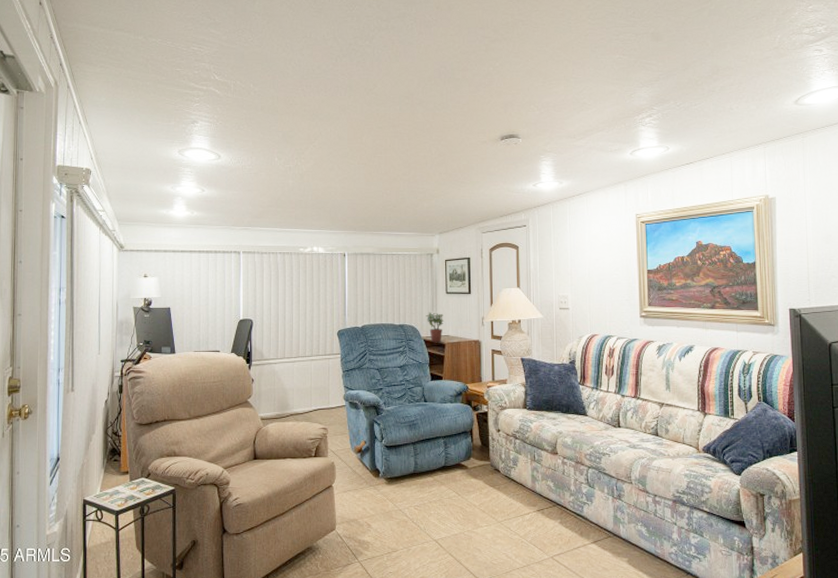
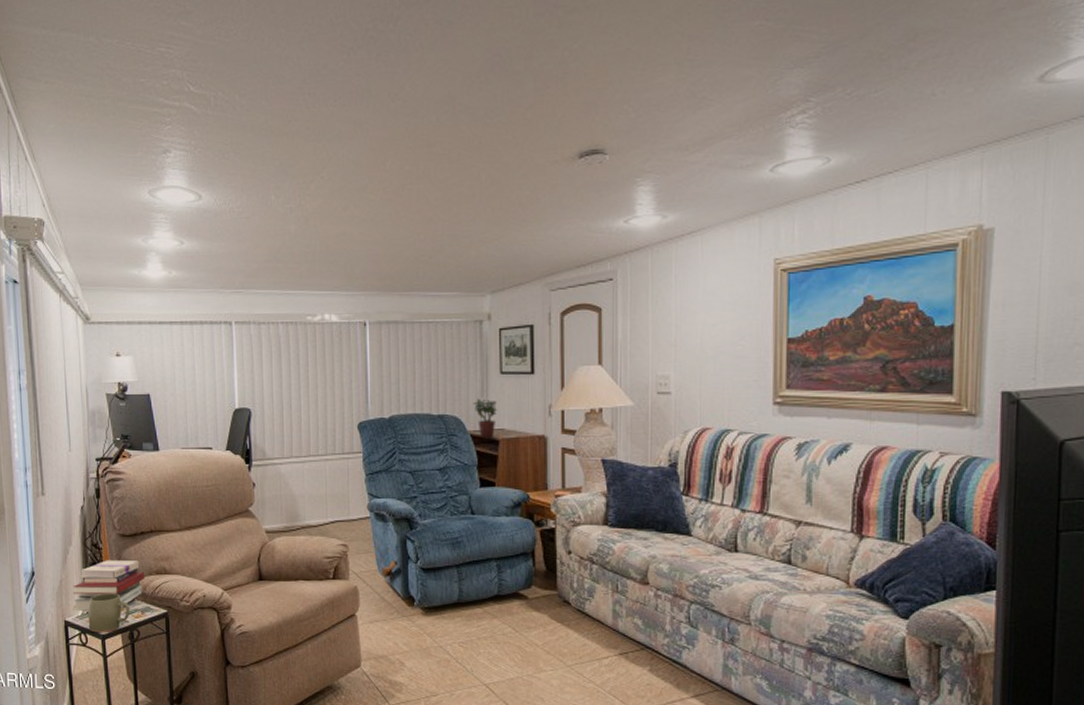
books: none [91,445,157,491] -> present [72,560,144,612]
mug: none [104,474,143,509] -> present [87,593,131,633]

